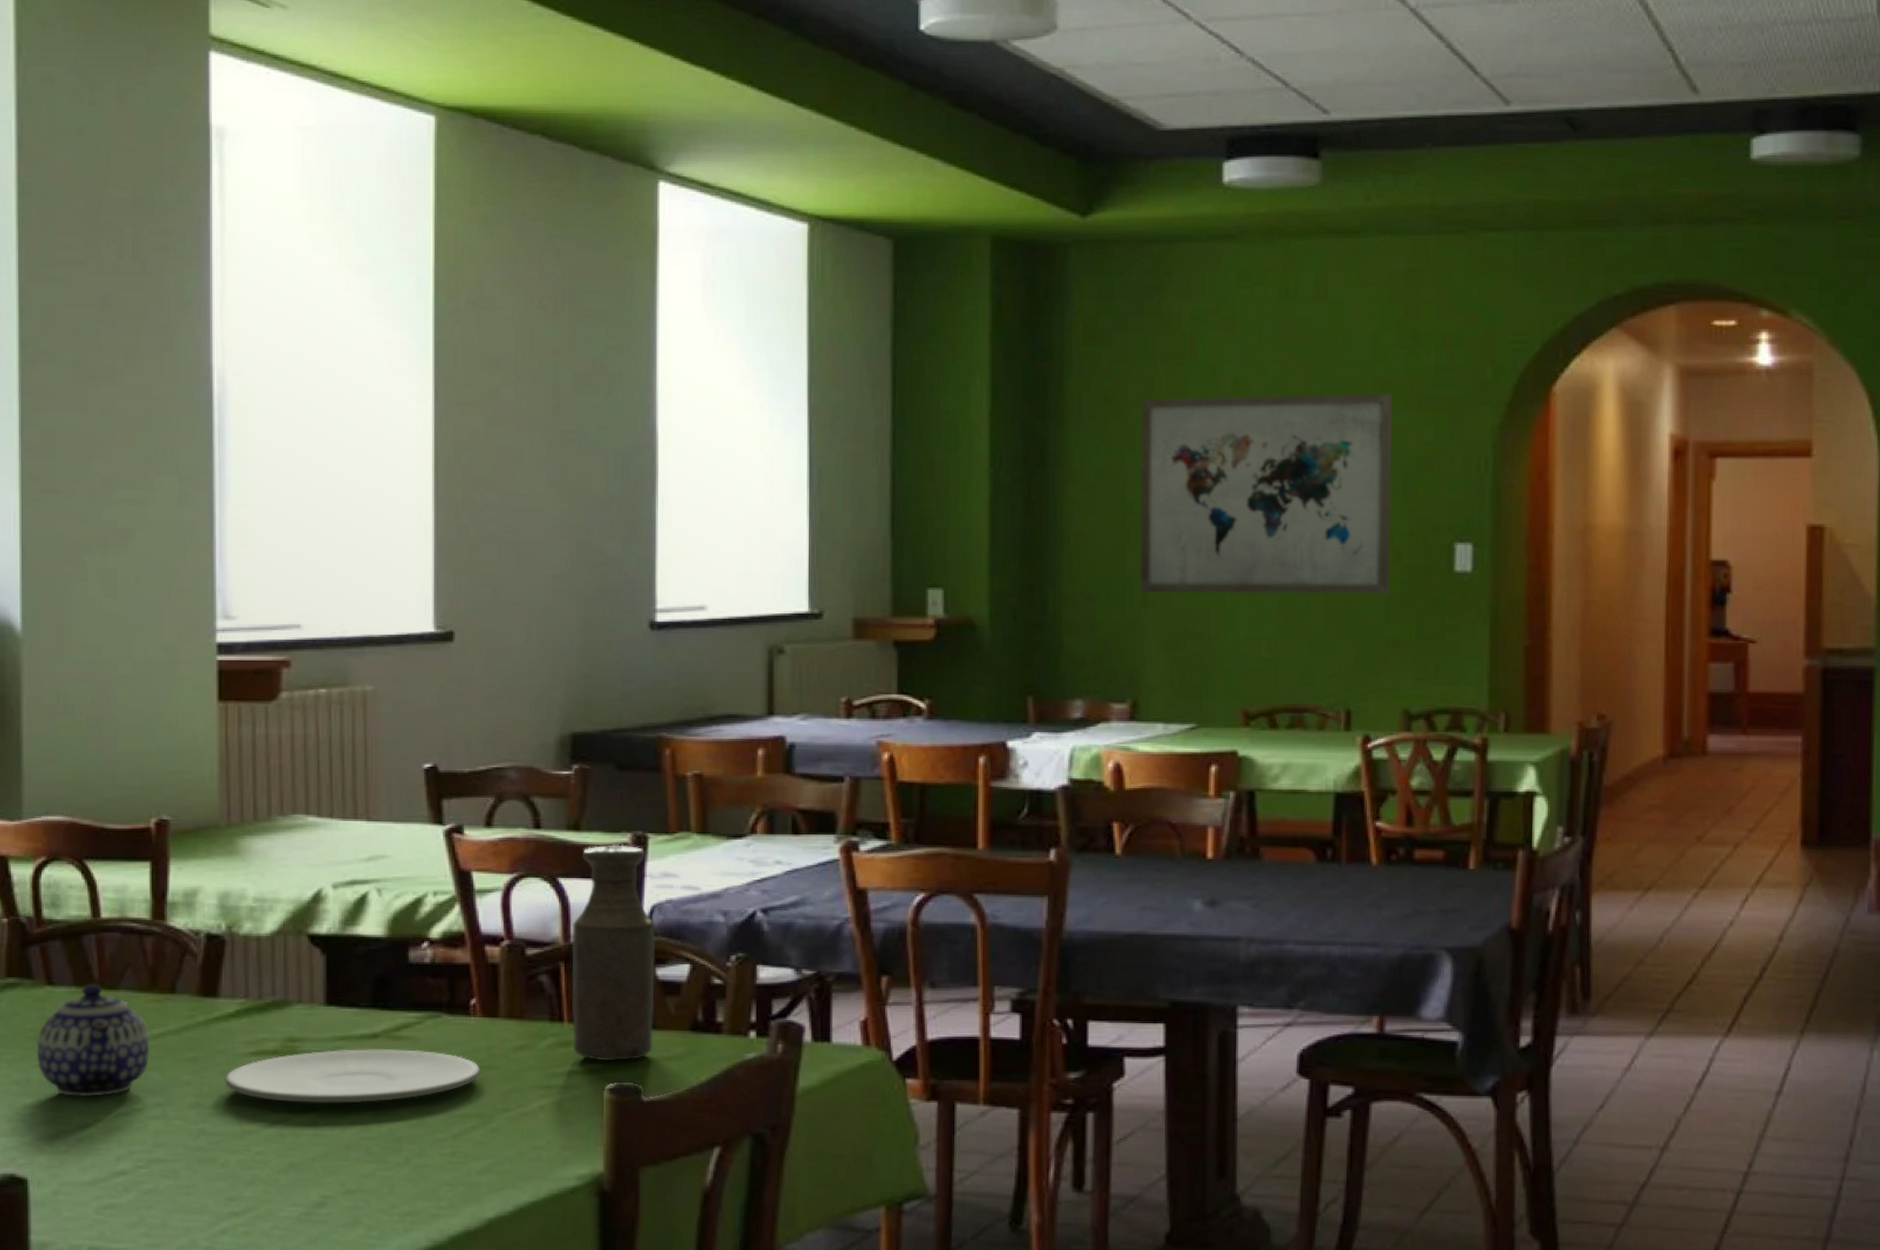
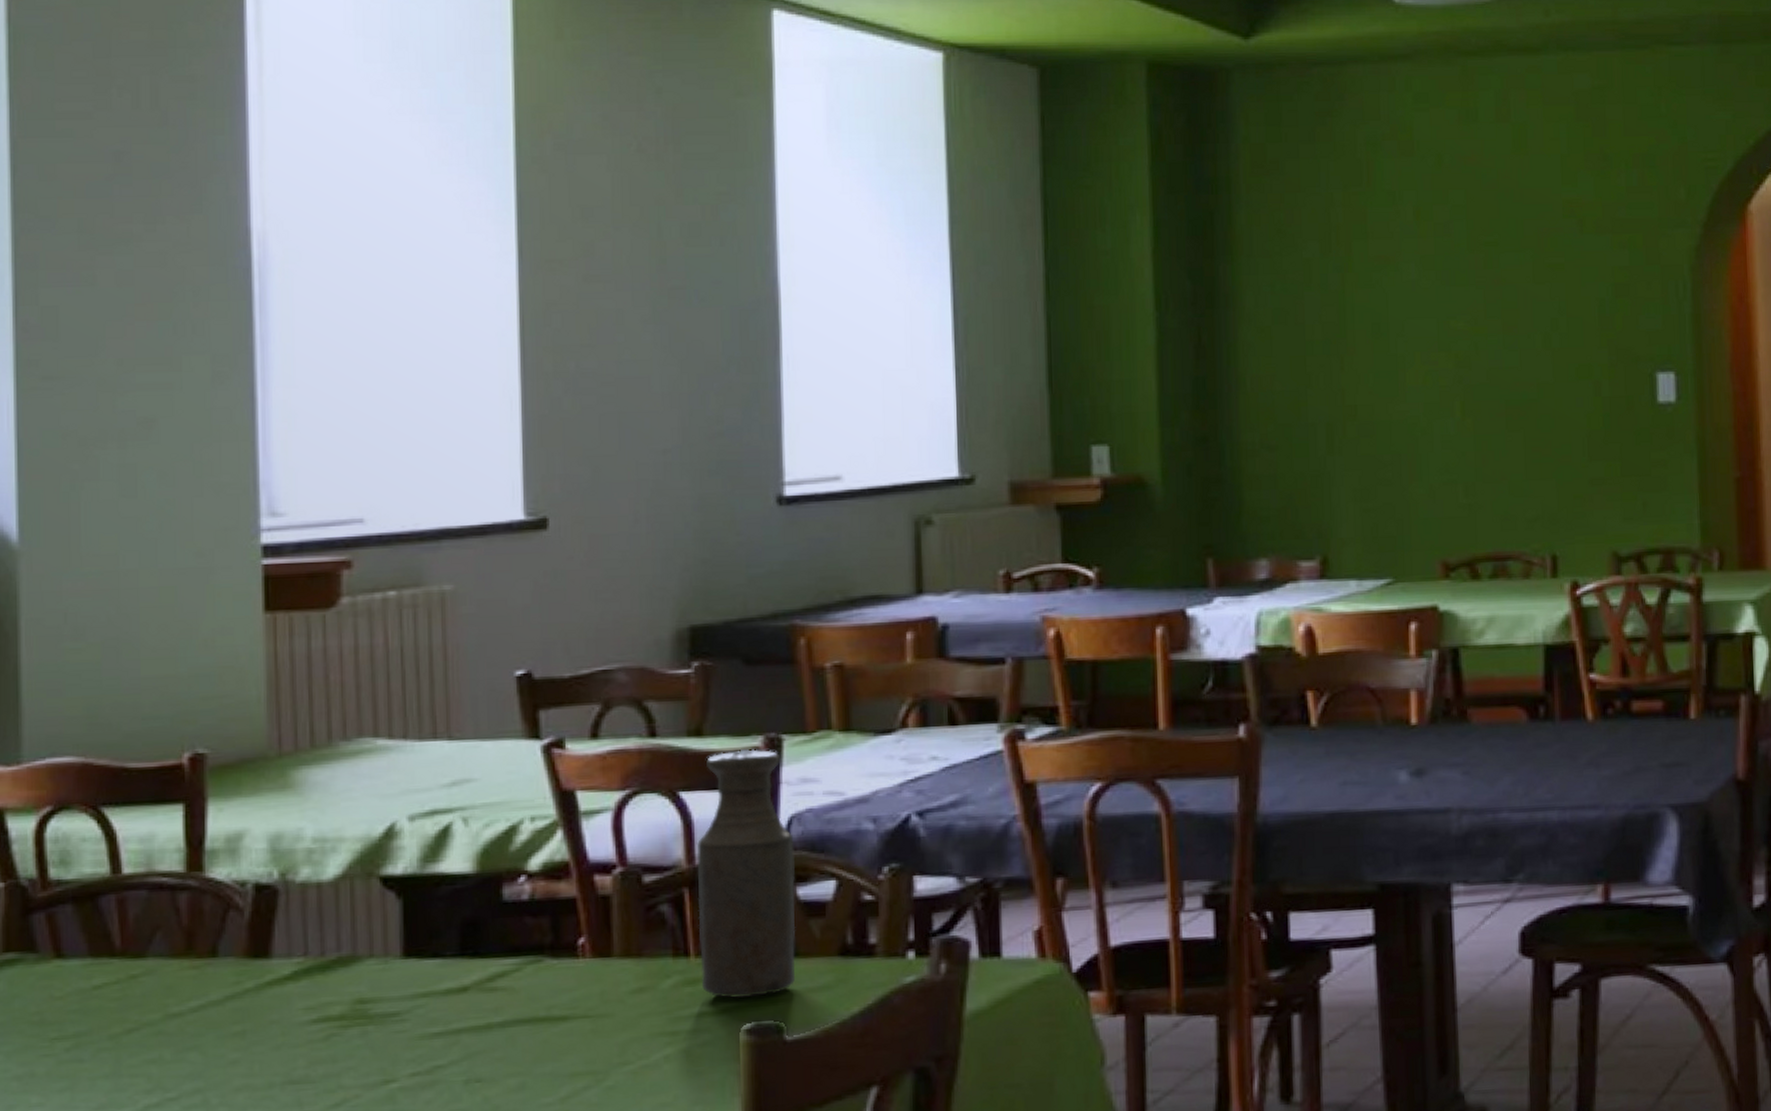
teapot: present [36,984,150,1098] -> none [42,952,186,1090]
plate: present [225,1049,481,1104] -> none [280,1001,593,1075]
wall art: present [1140,393,1393,594] -> none [1317,217,1591,439]

